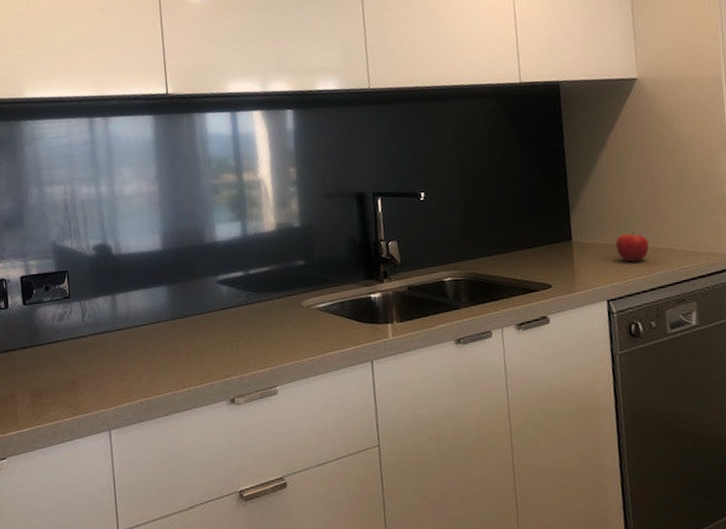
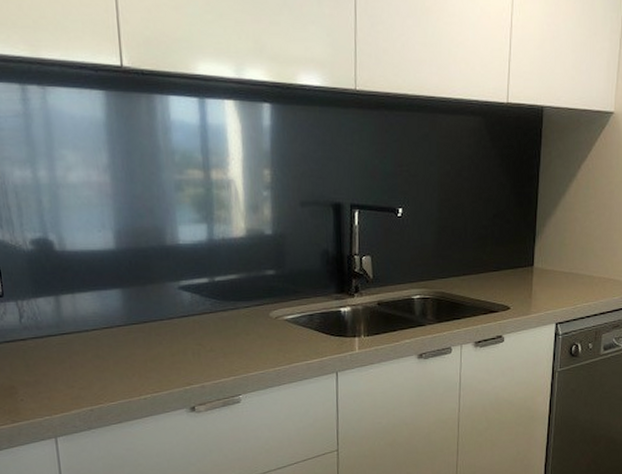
fruit: present [615,230,650,263] -> none [570,260,598,290]

